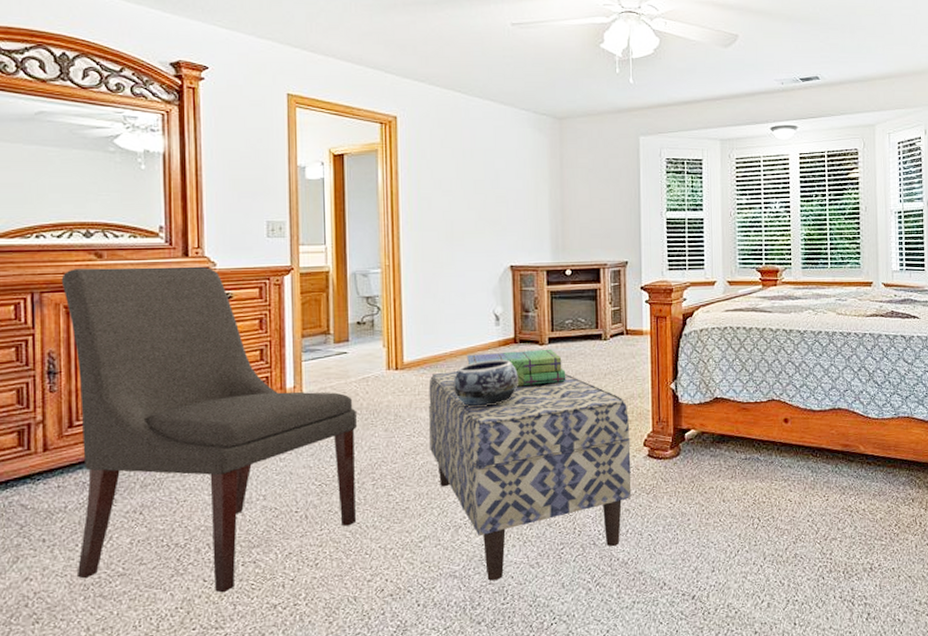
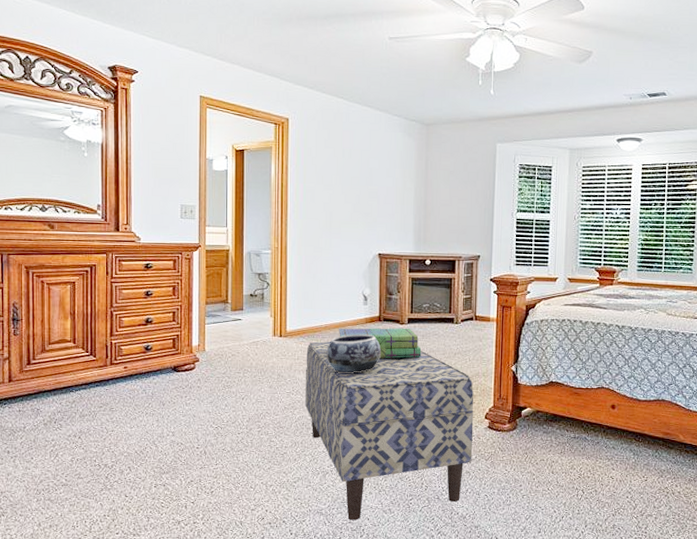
chair: present [61,267,356,593] -> none [23,236,247,507]

